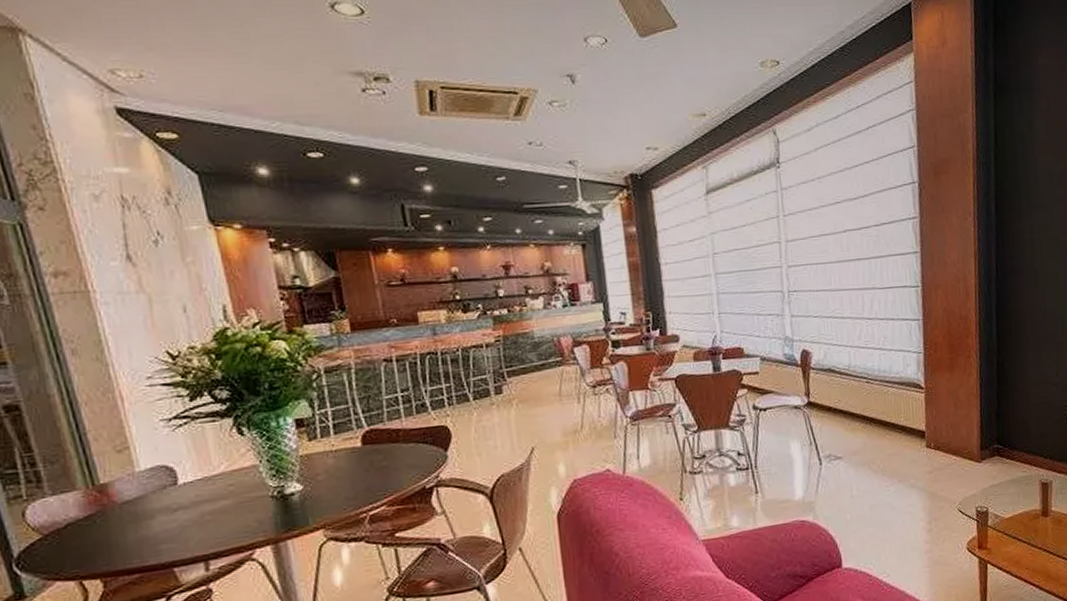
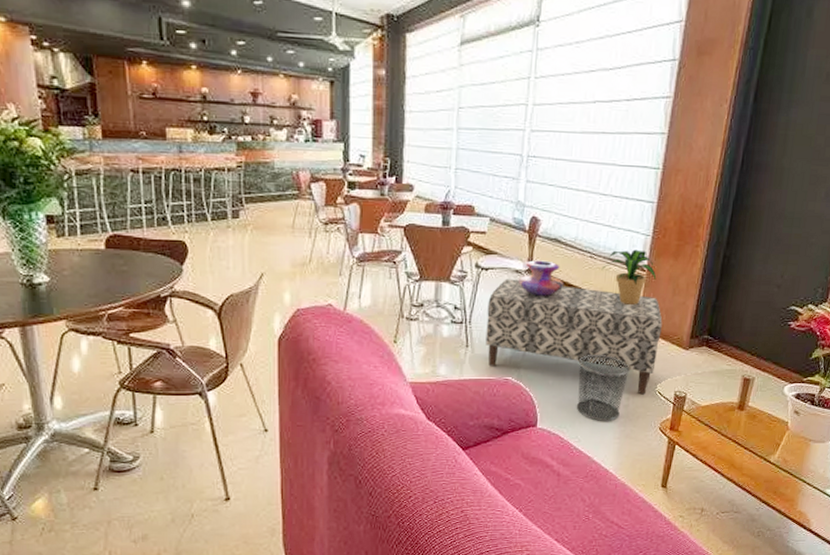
bench: none [771,413,951,516] -> present [485,278,663,395]
decorative vase: none [799,392,846,430] -> present [519,260,564,296]
waste bin: none [873,480,927,551] -> present [576,354,630,421]
potted plant: none [880,368,936,425] -> present [601,249,657,305]

